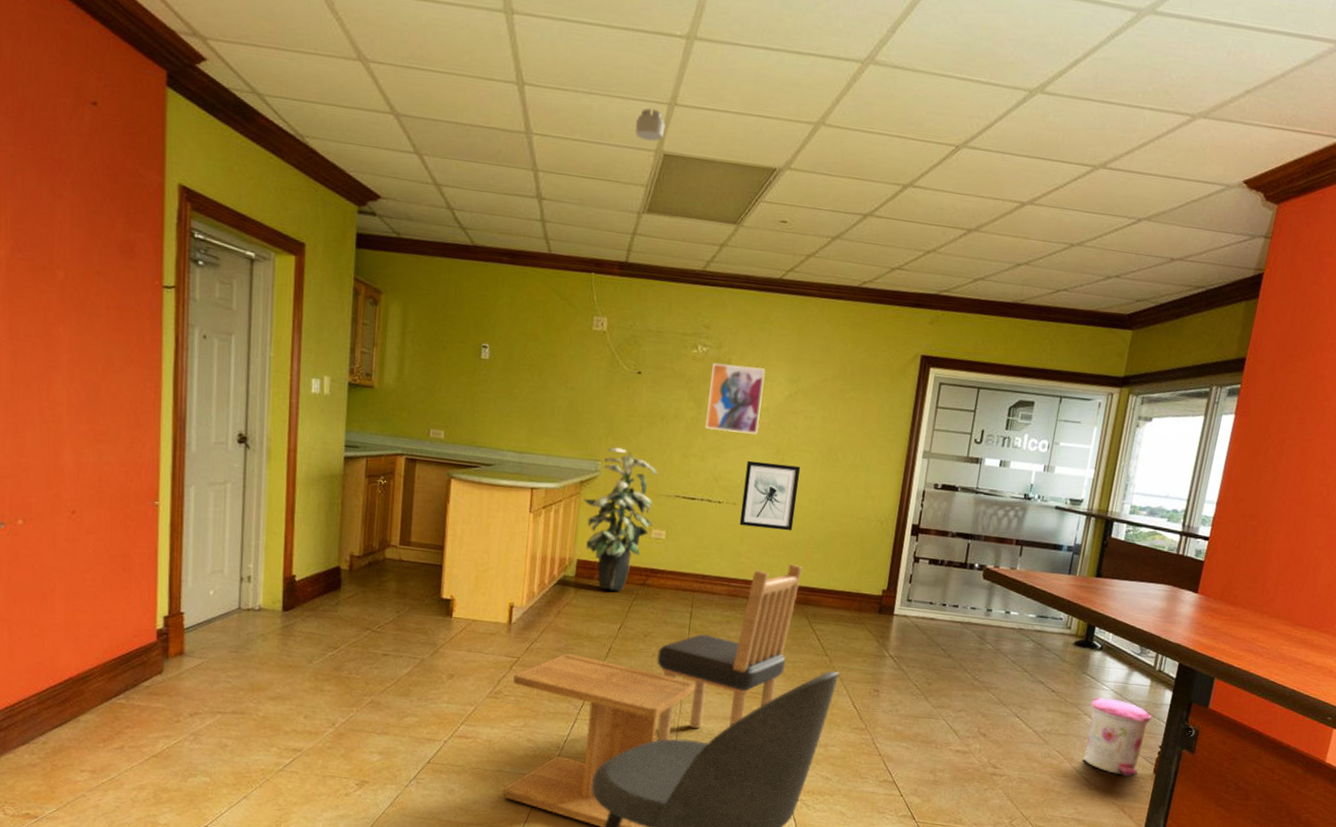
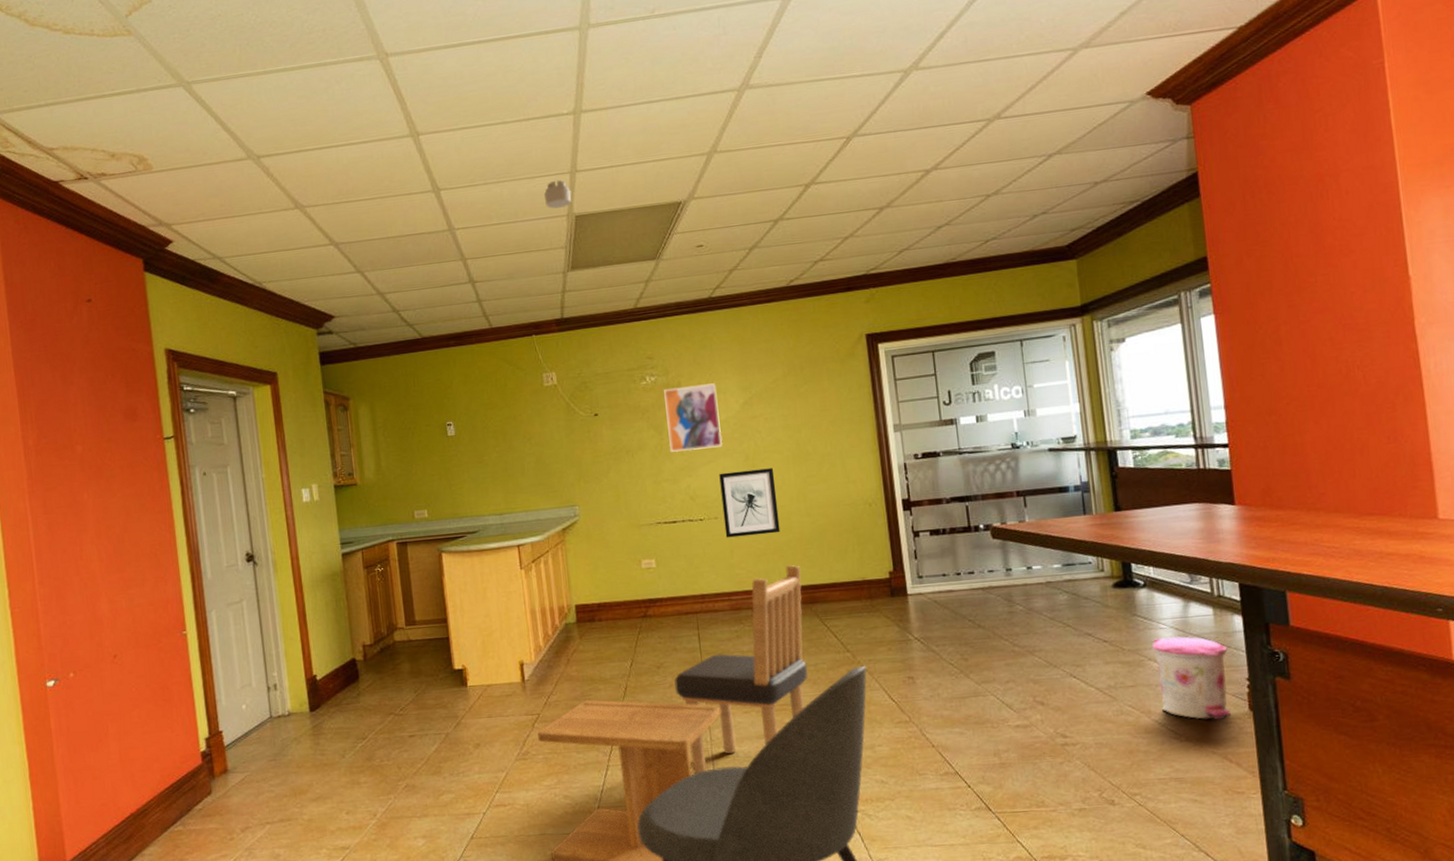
indoor plant: present [583,447,657,592] -> none [569,488,642,629]

